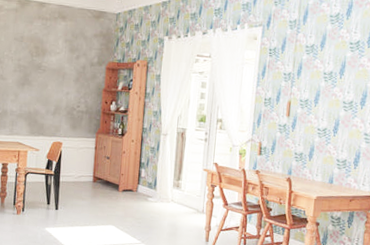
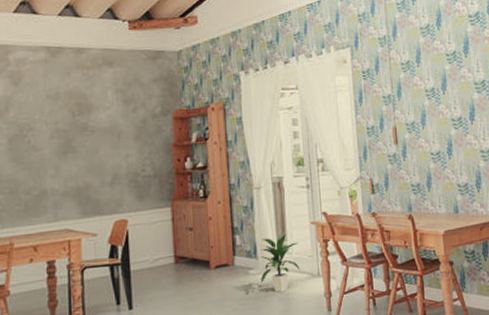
indoor plant: none [156,174,191,220] -> present [261,233,300,293]

